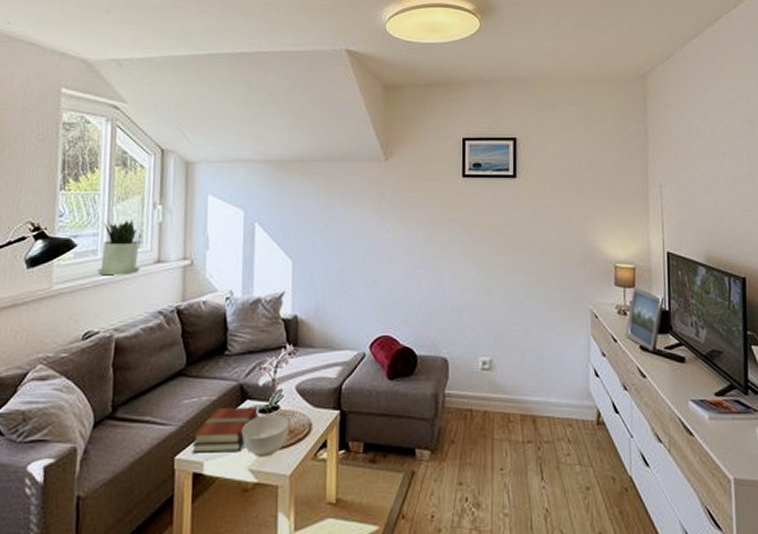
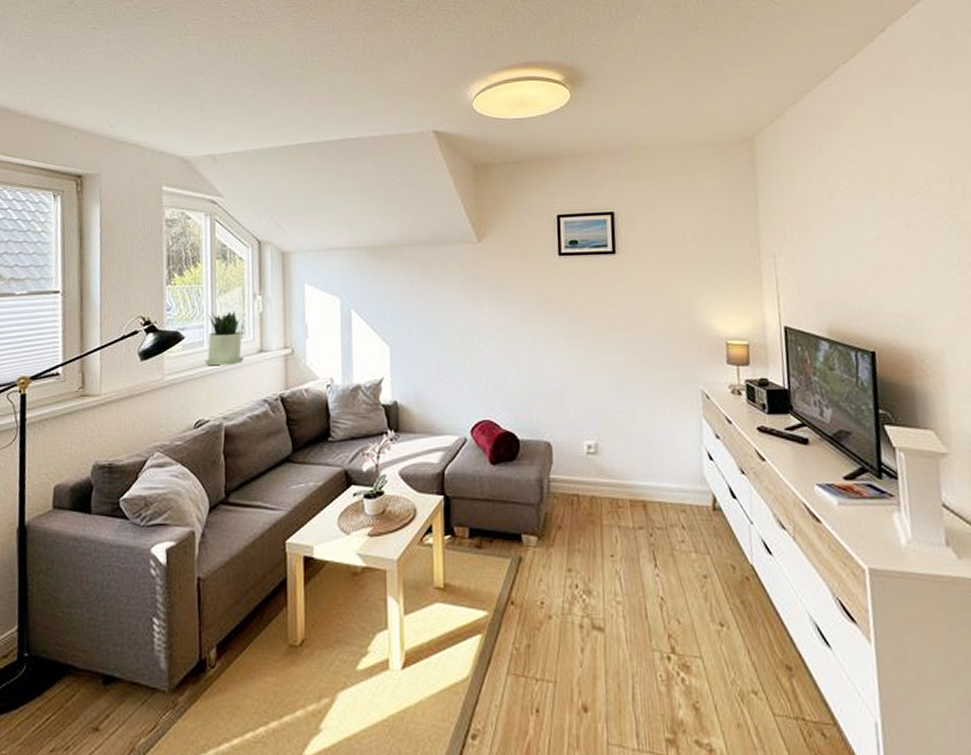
books: present [192,406,259,453] -> none [302,492,365,537]
bowl: present [241,413,291,457] -> none [348,498,396,542]
picture frame: present [625,287,664,352] -> none [740,364,783,434]

